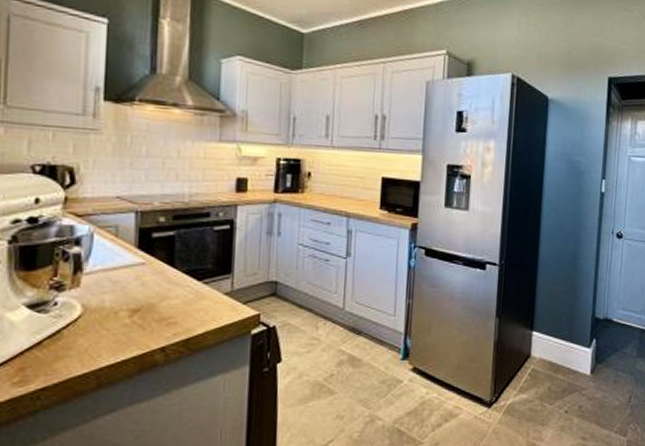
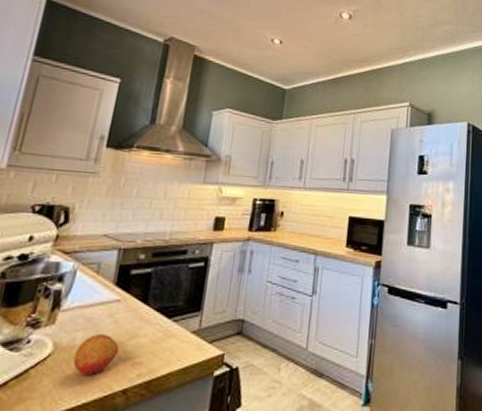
fruit: none [105,295,152,334] -> present [73,333,120,374]

